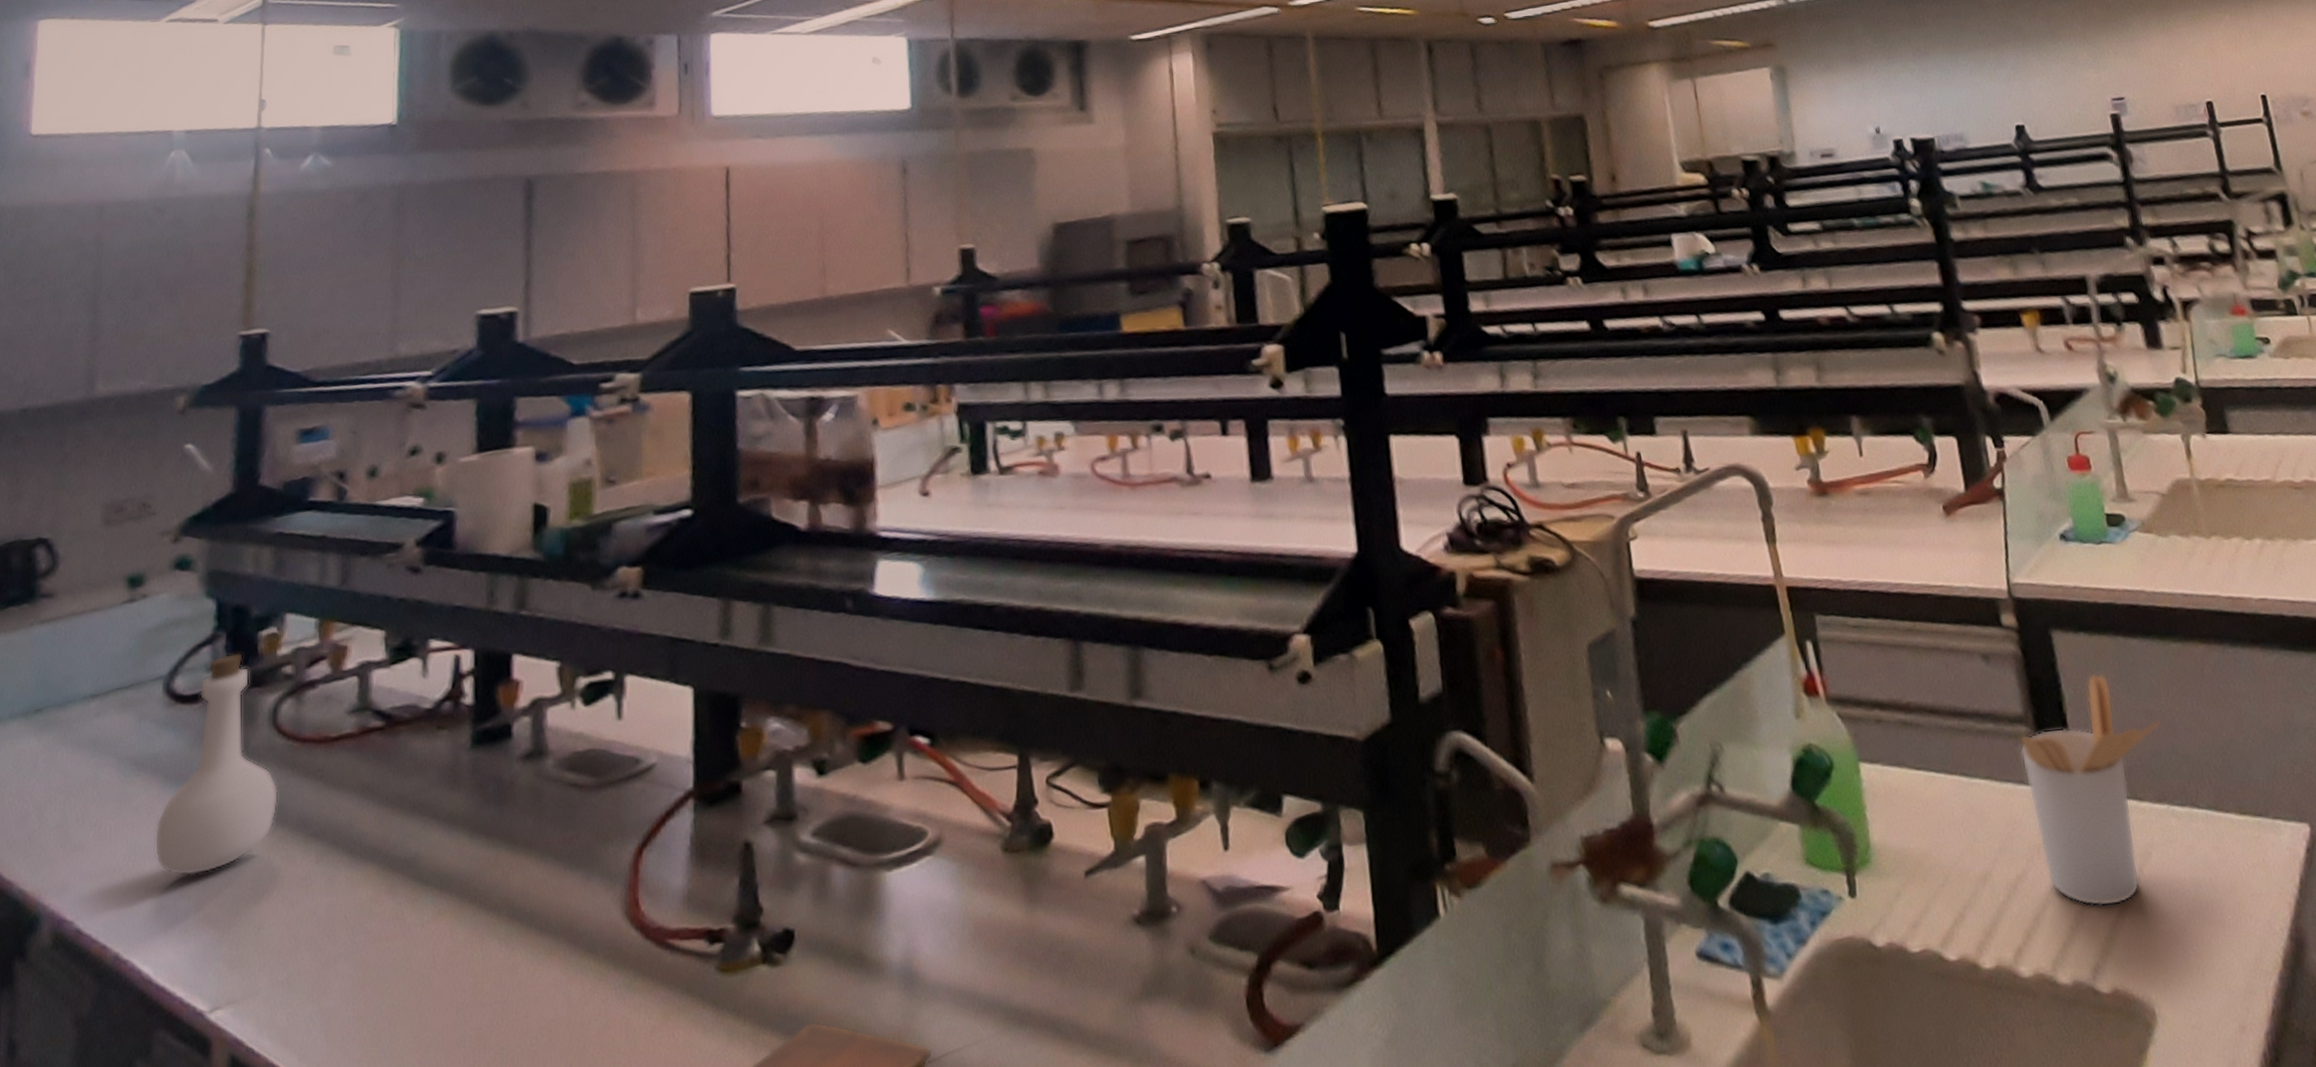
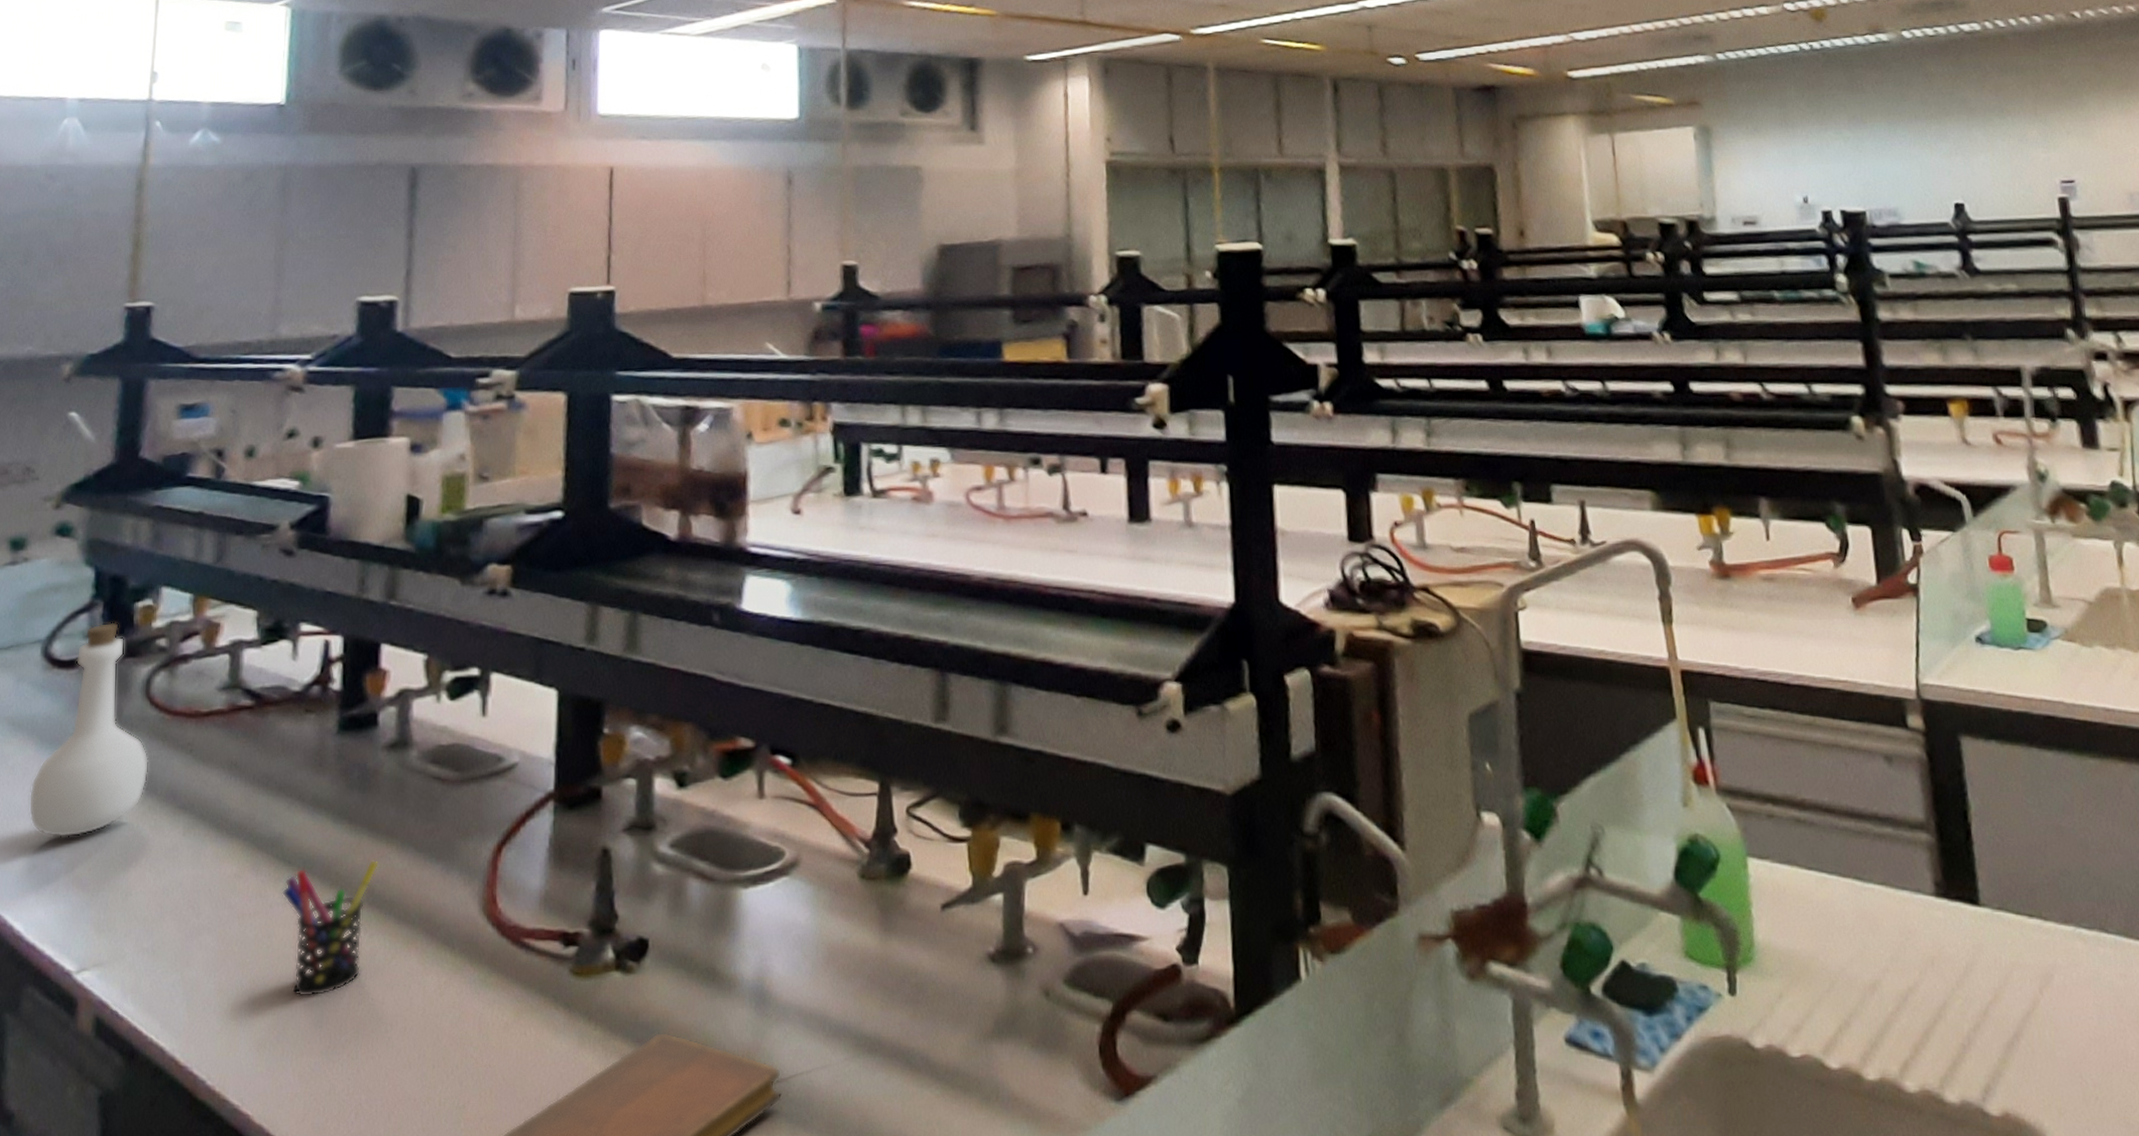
pen holder: none [420,872,518,1018] -> present [282,859,378,998]
utensil holder: present [2019,674,2162,907] -> none [1919,784,2073,1027]

